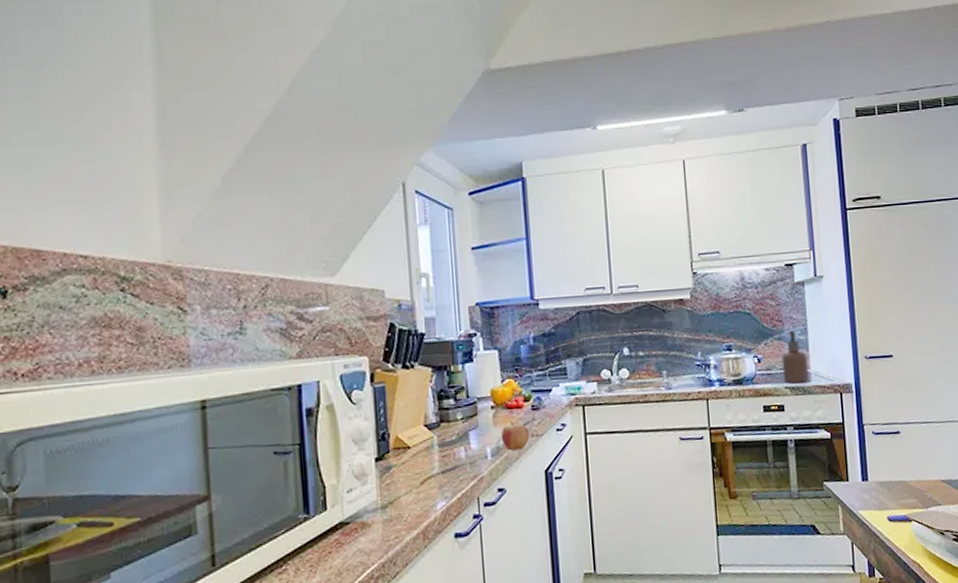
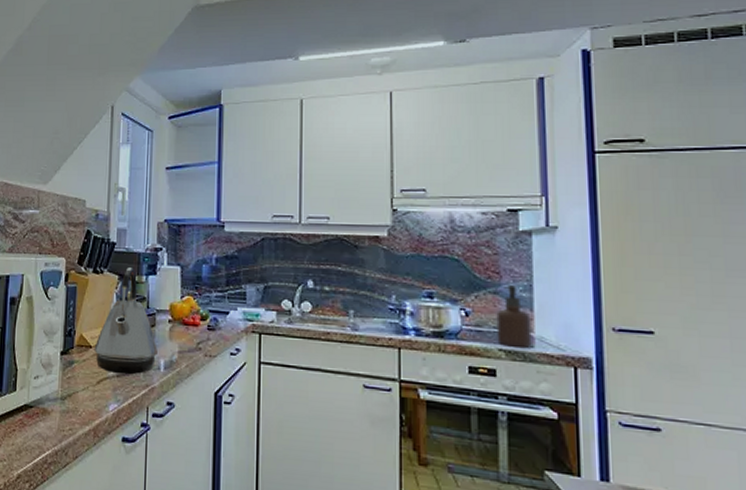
kettle: none [413,358,483,471] -> present [94,268,158,375]
fruit: present [500,421,529,451] -> none [175,337,203,368]

